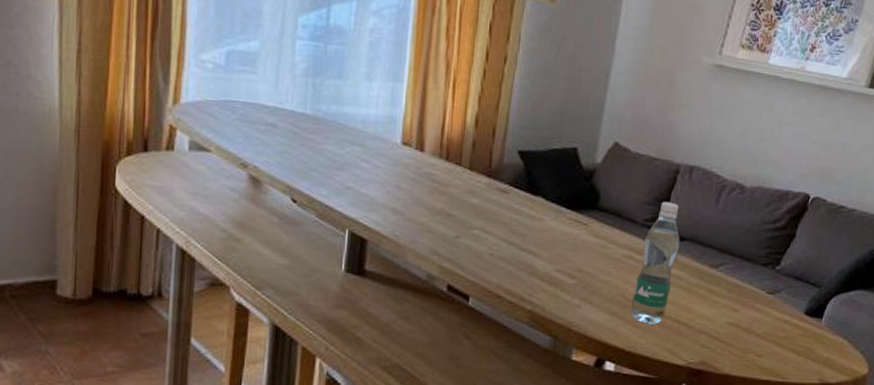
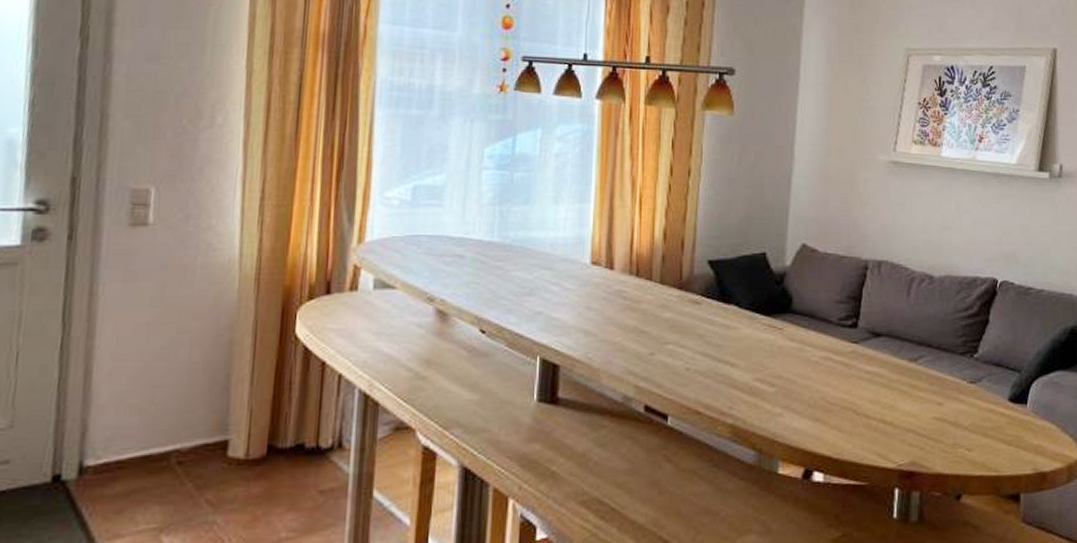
bottle: present [630,201,680,325] -> none [834,298,877,427]

